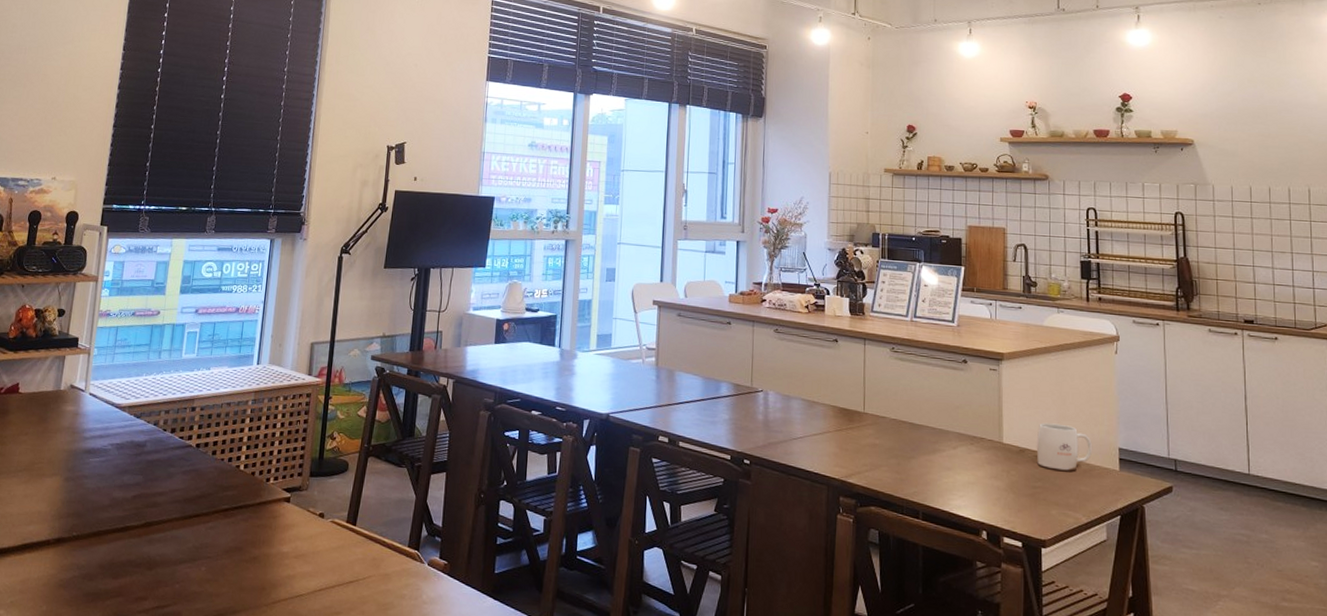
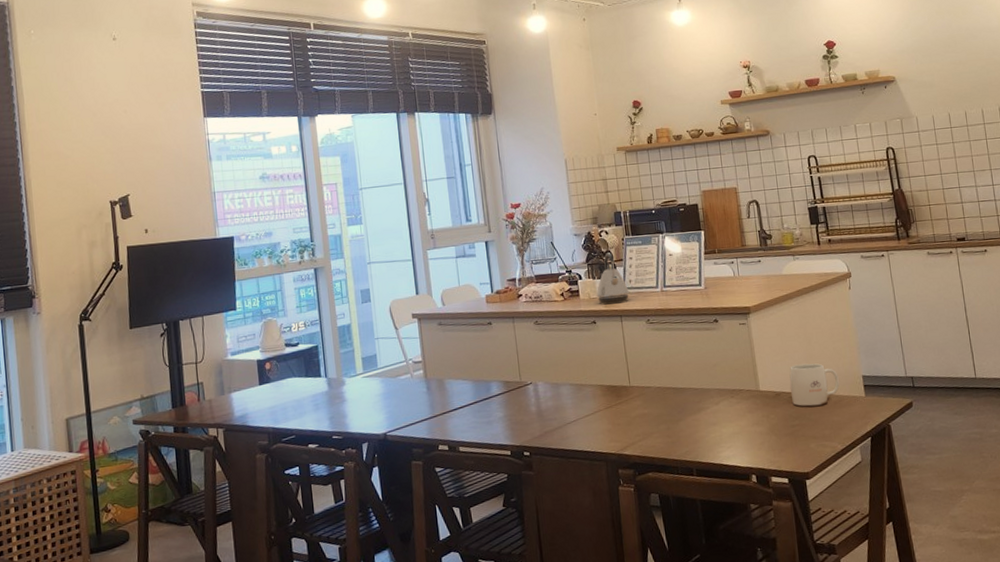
kettle: none [842,272,877,326] -> present [596,252,630,305]

